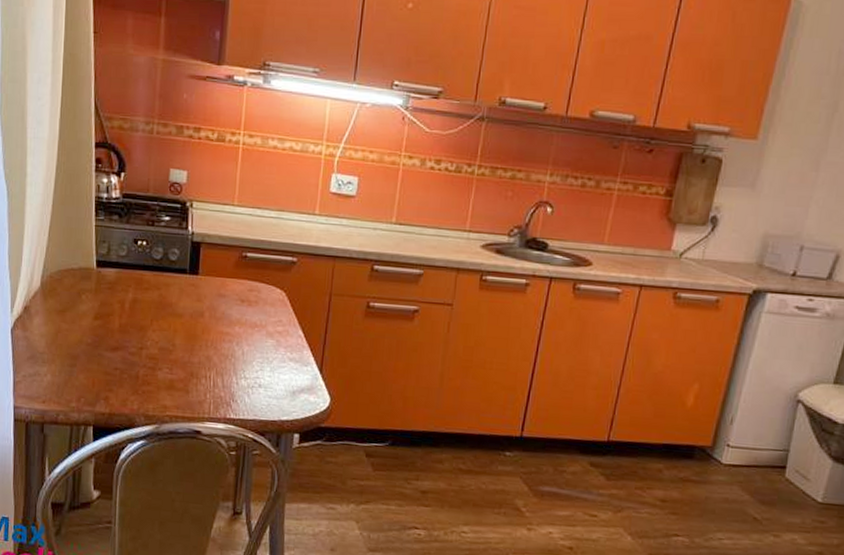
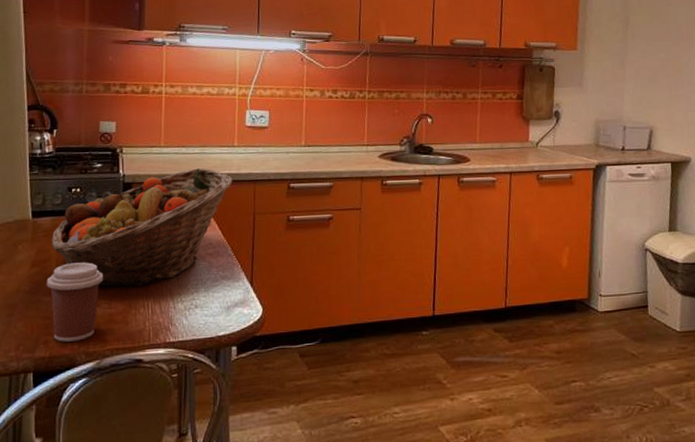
coffee cup: none [108,320,167,402] -> present [46,262,104,342]
fruit basket: none [114,234,310,356] -> present [51,168,233,287]

